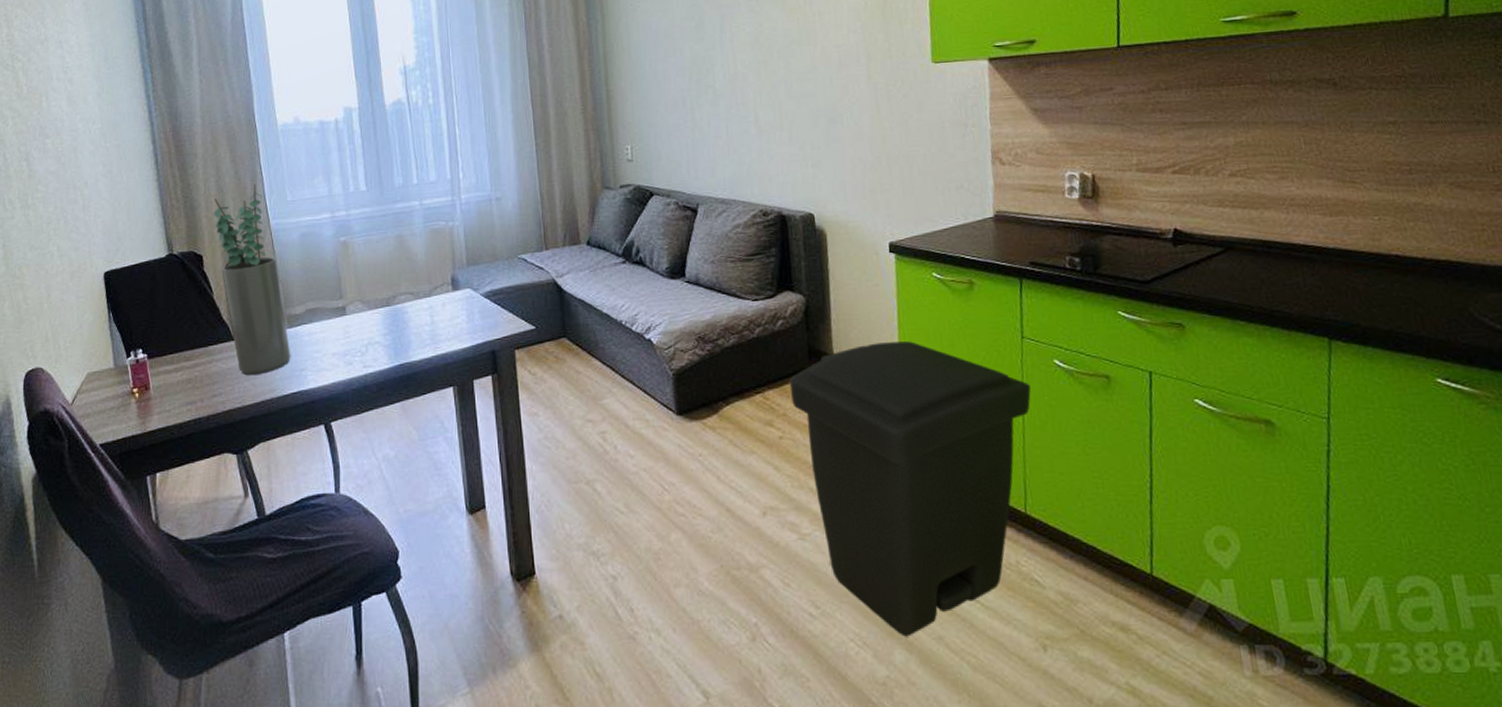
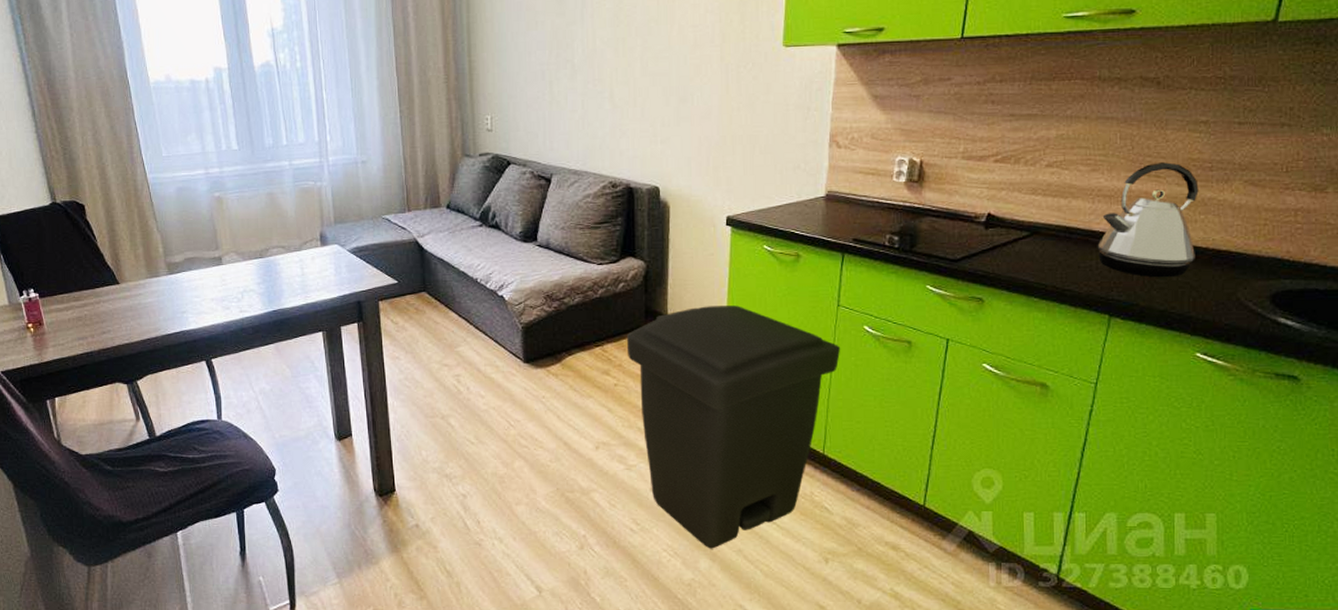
vase: present [214,184,291,375] -> none [92,139,173,315]
kettle: none [1300,166,1413,294] -> present [1097,162,1199,278]

